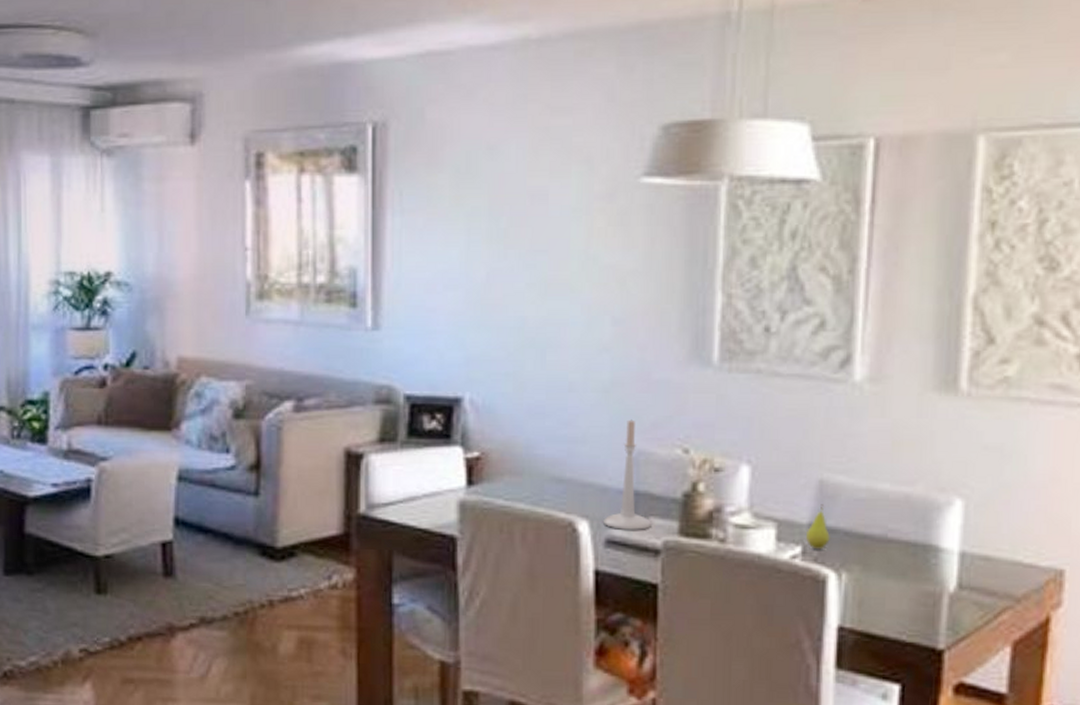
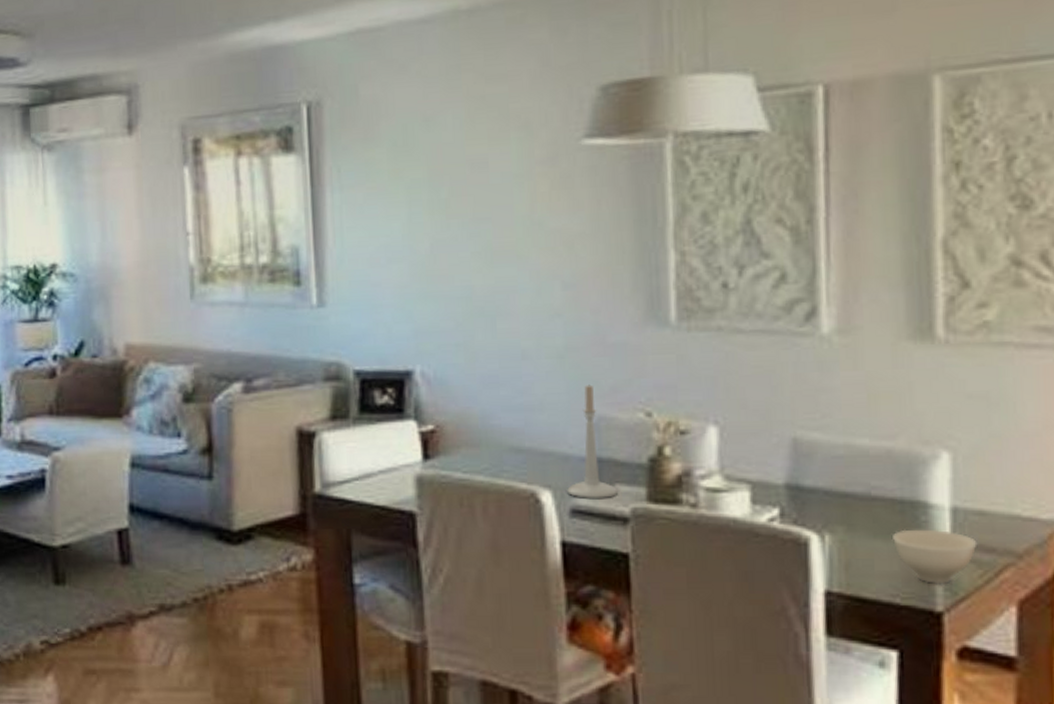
fruit: present [805,504,830,550] -> none [782,463,809,511]
bowl: none [904,571,981,624] -> present [893,529,978,585]

